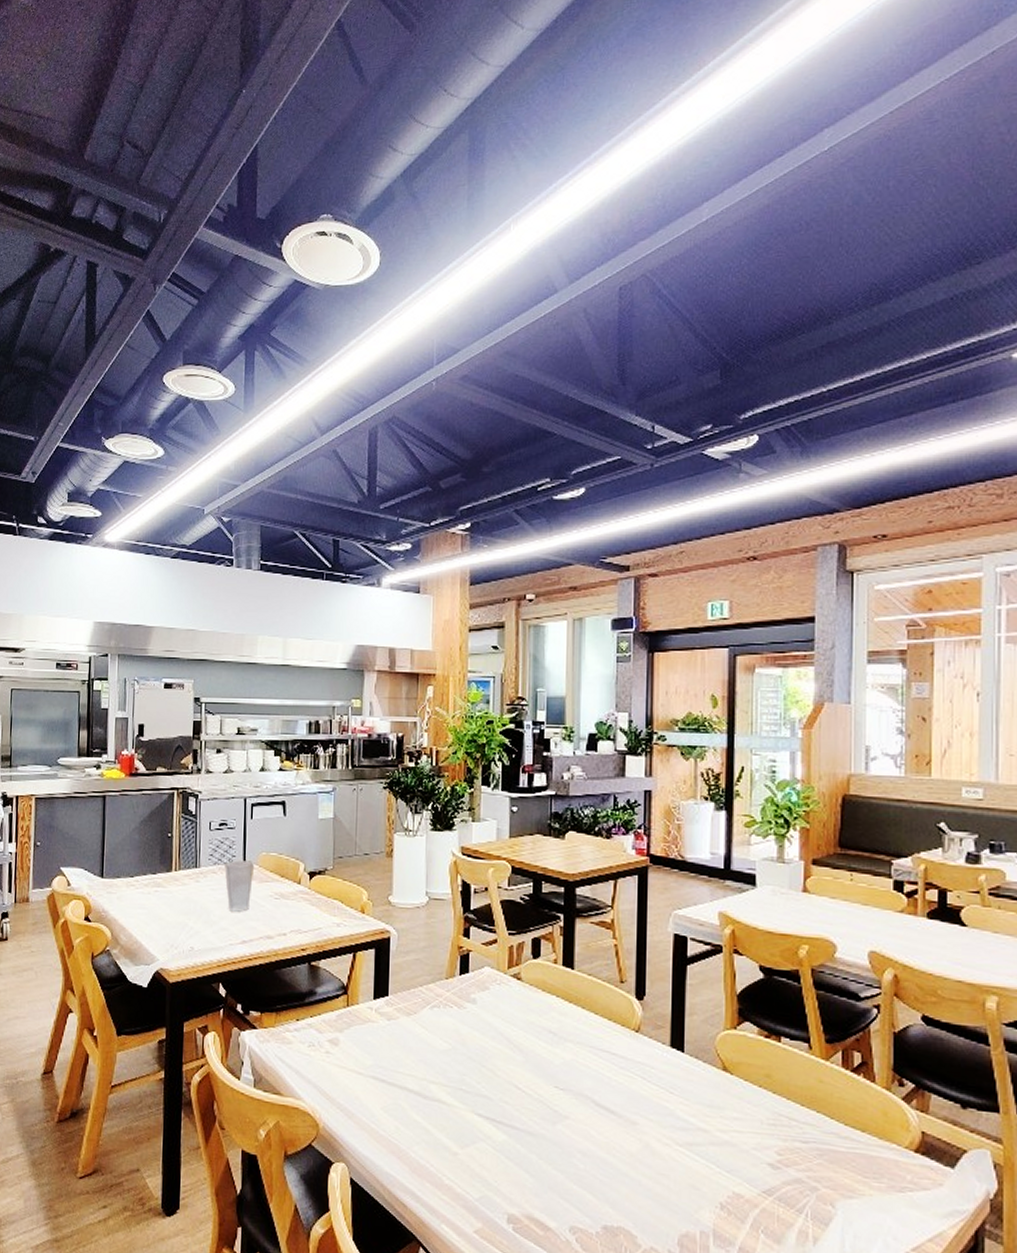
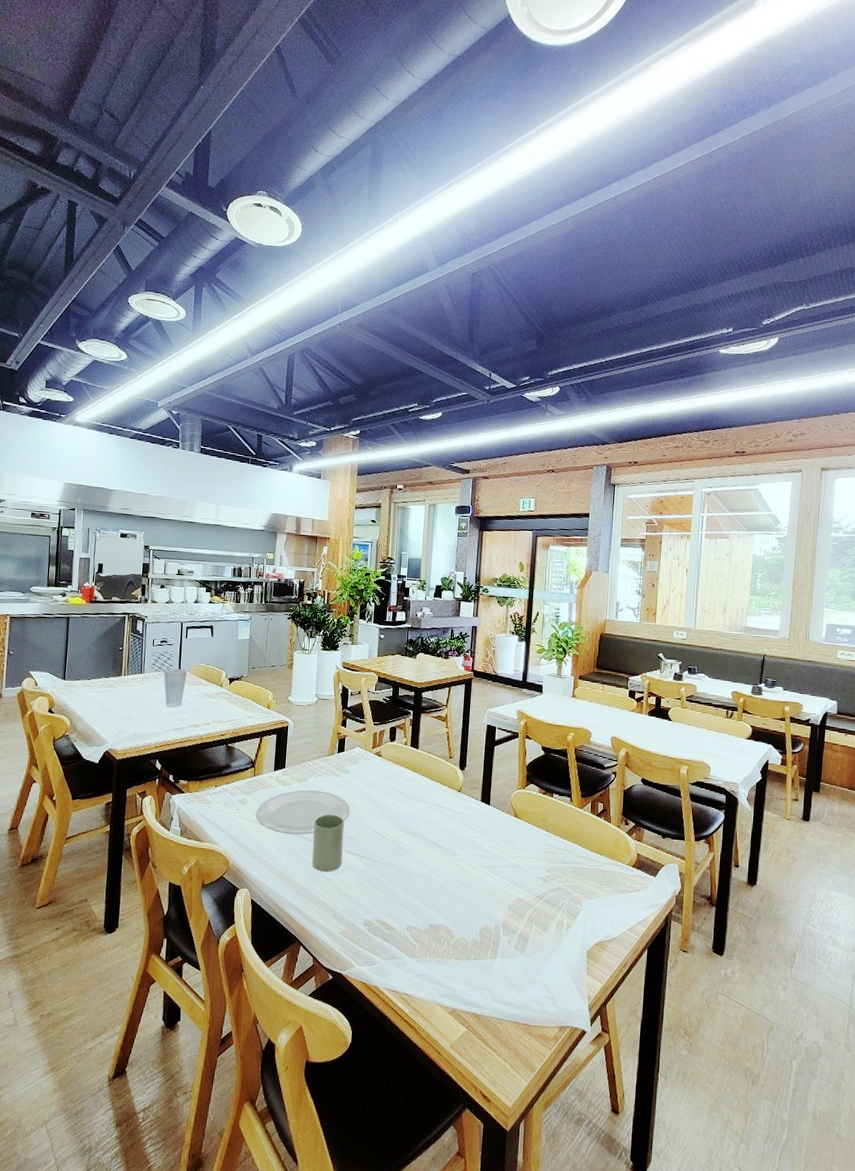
plate: none [352,1026,481,1090] -> present [256,790,350,835]
cup: none [430,1061,474,1143] -> present [312,814,345,872]

